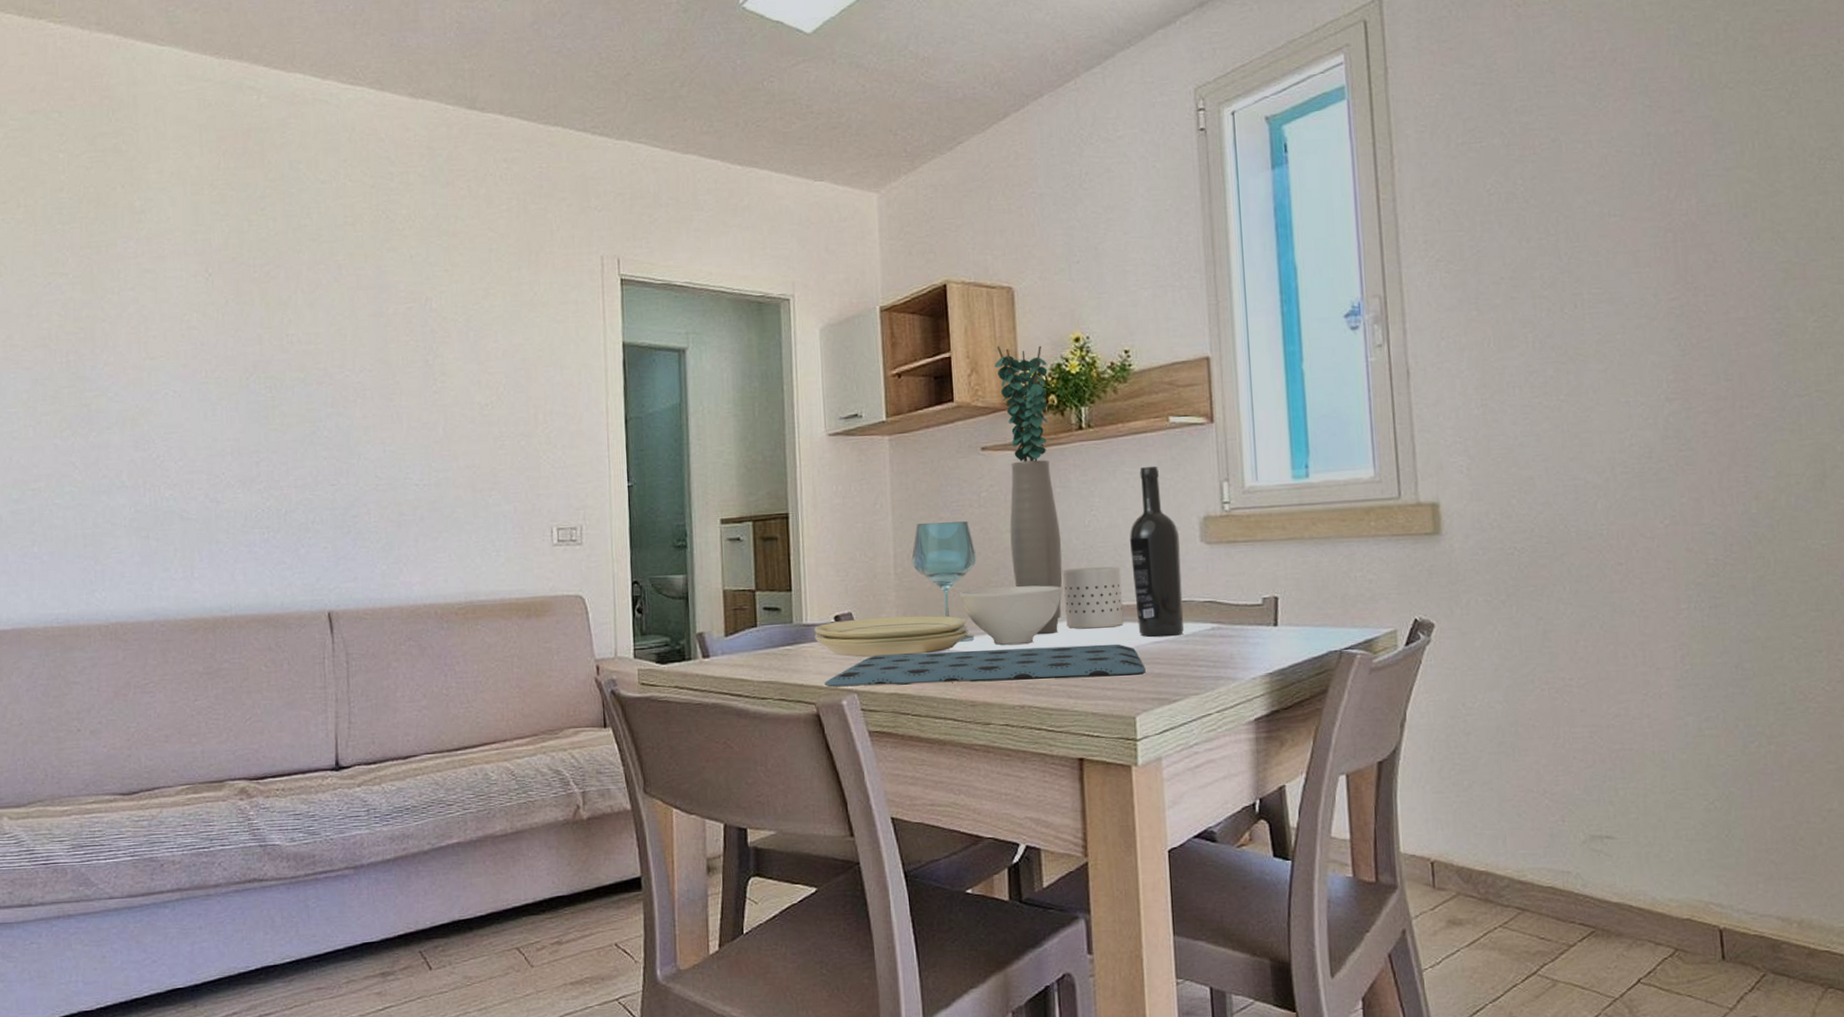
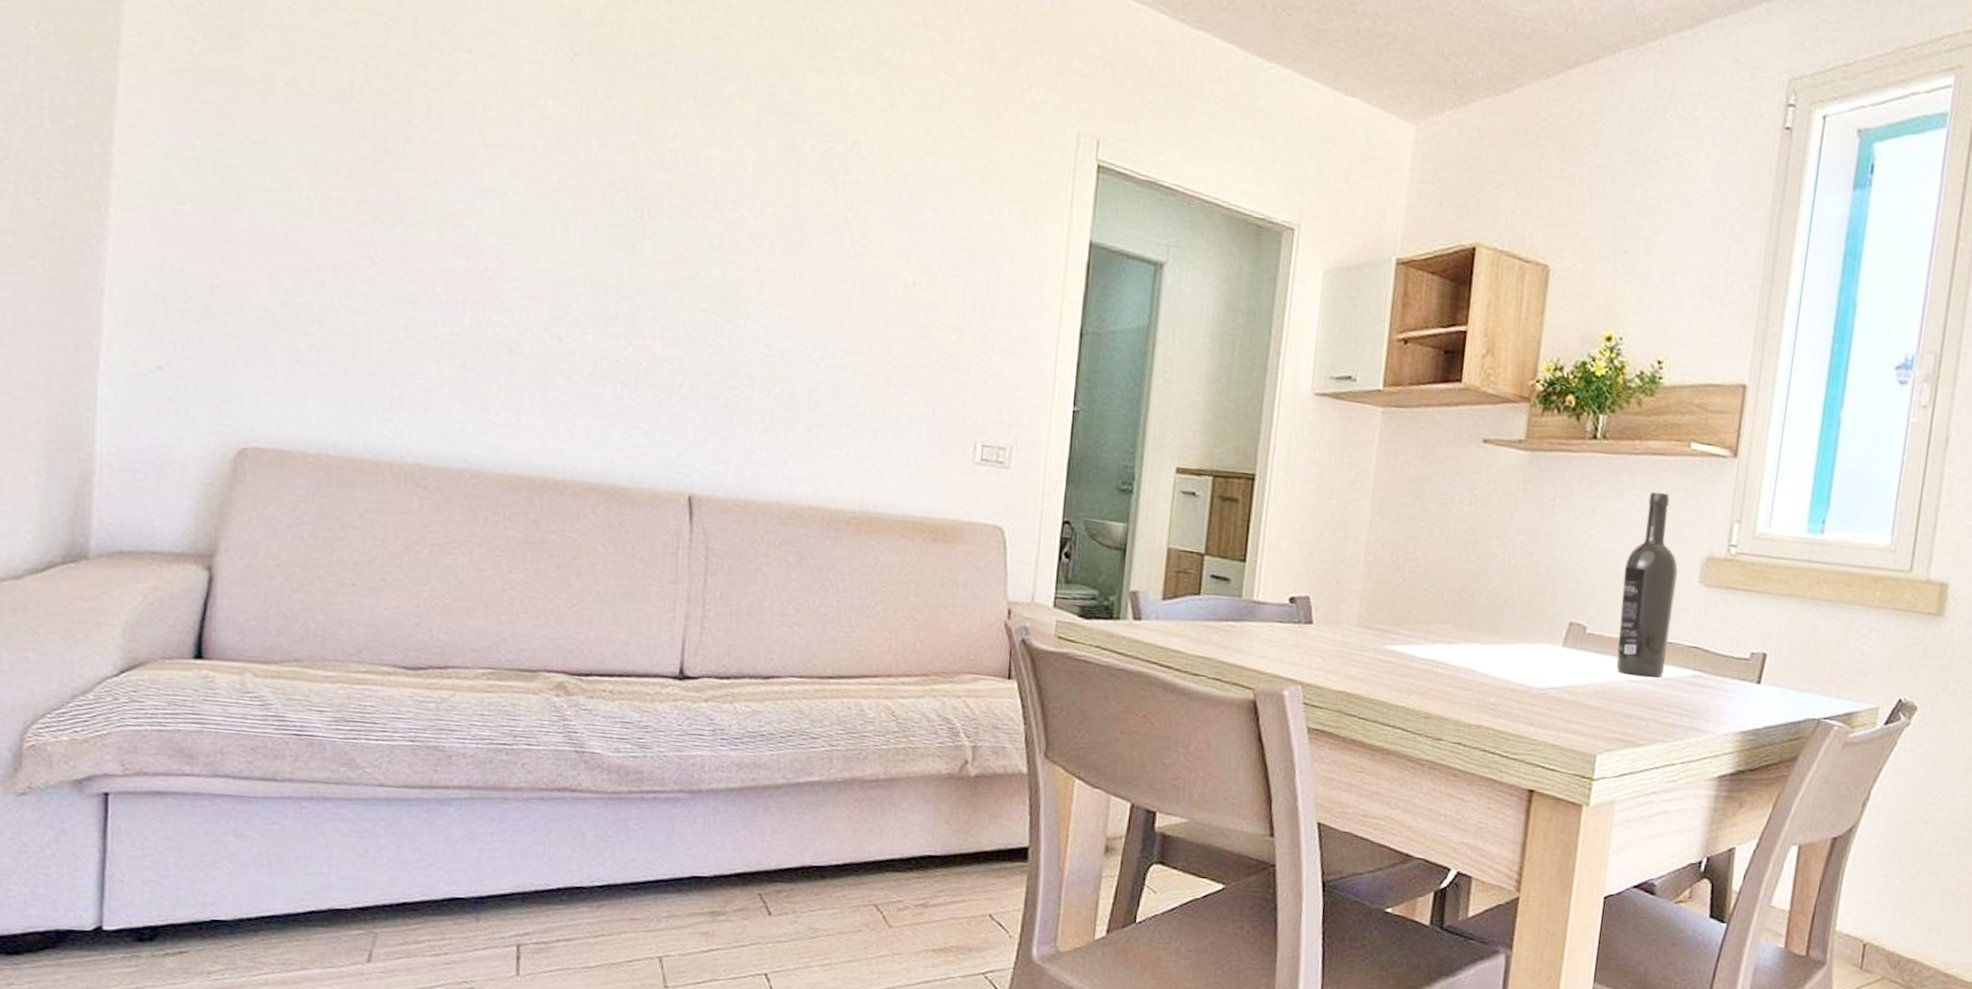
plate: present [814,615,969,657] -> none [1264,603,1435,655]
placemat: present [824,643,1146,687] -> none [1267,647,1616,712]
wine glass: present [911,521,977,642] -> none [1385,511,1458,649]
bowl: present [959,585,1063,645] -> none [1431,592,1545,661]
vase: present [994,345,1063,634] -> none [1493,328,1572,655]
mug: present [1062,566,1124,629] -> none [1541,587,1610,658]

